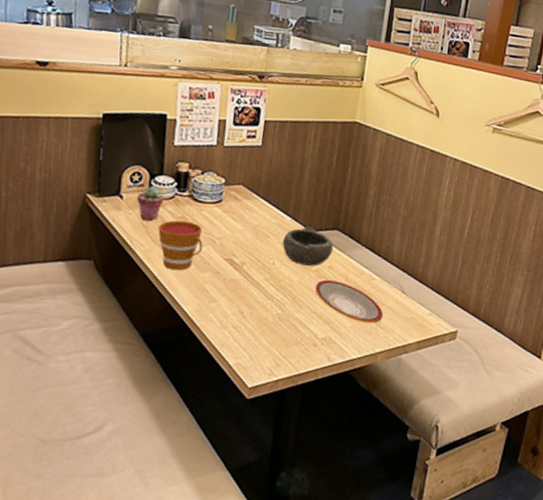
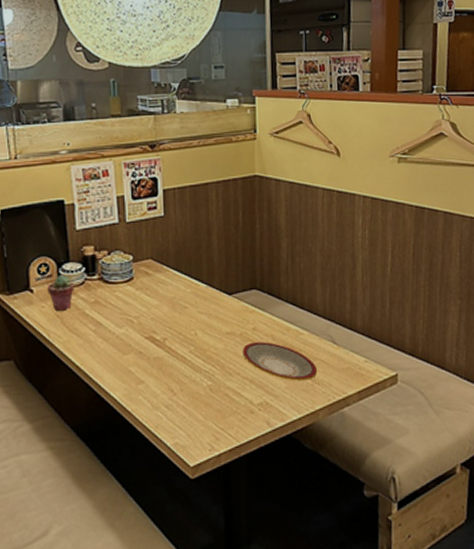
cup: present [158,220,203,271] -> none [73,304,121,357]
bowl: present [282,226,334,267] -> none [201,290,255,331]

